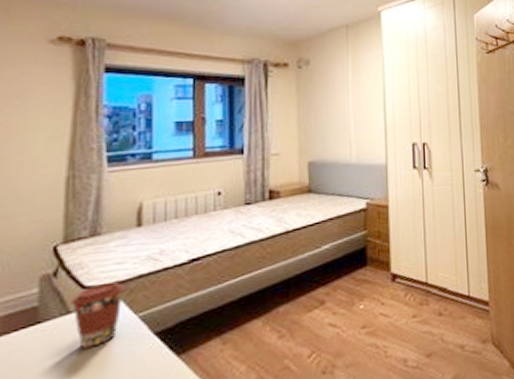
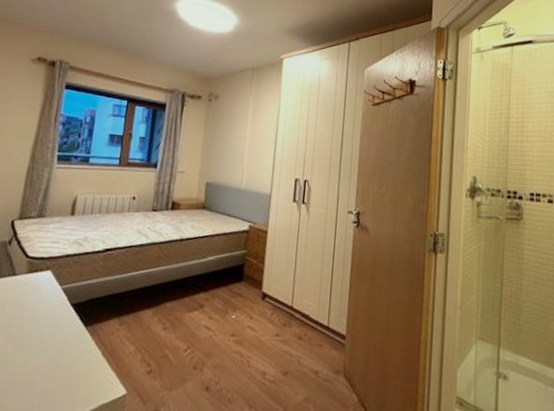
coffee cup: present [70,281,126,349] -> none [17,256,56,306]

